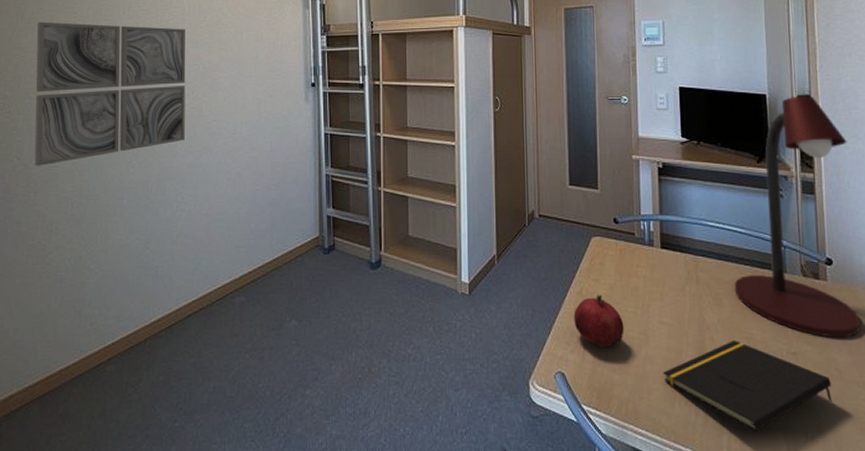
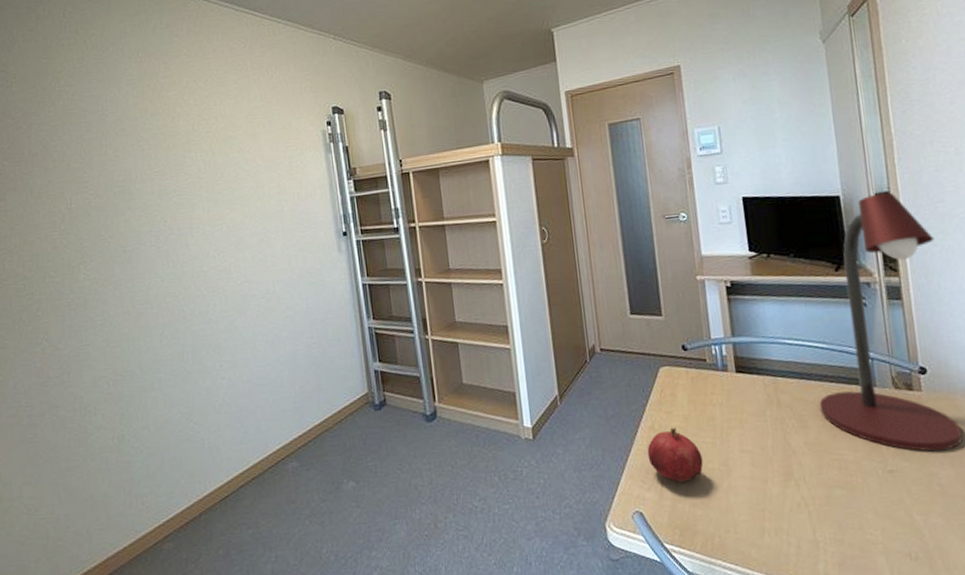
wall art: present [34,21,186,166] -> none [47,187,216,347]
notepad: present [663,340,833,432] -> none [749,463,936,557]

